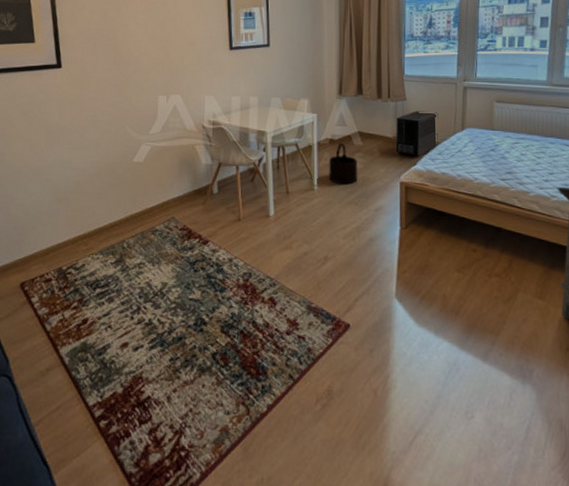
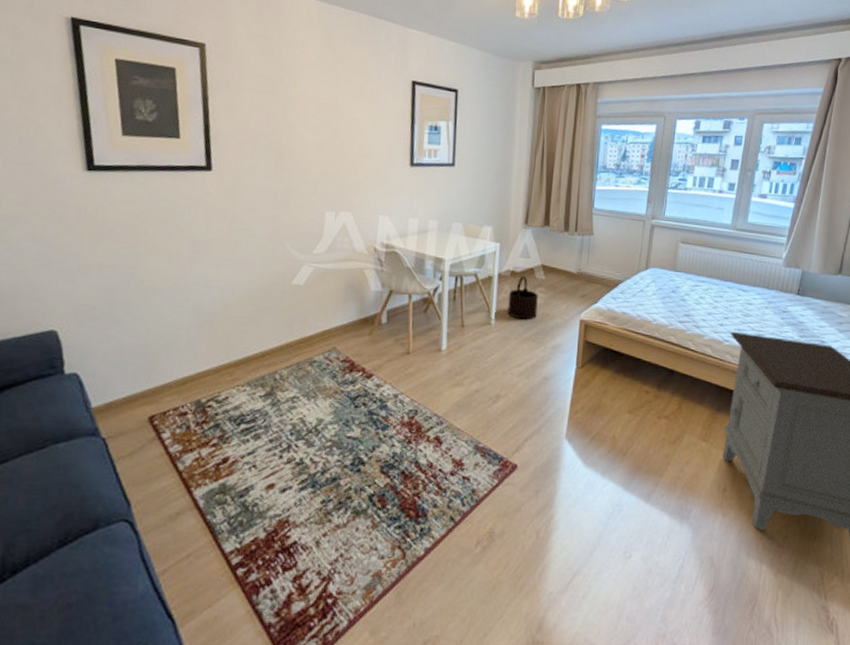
air purifier: present [395,110,439,157] -> none [578,246,624,295]

